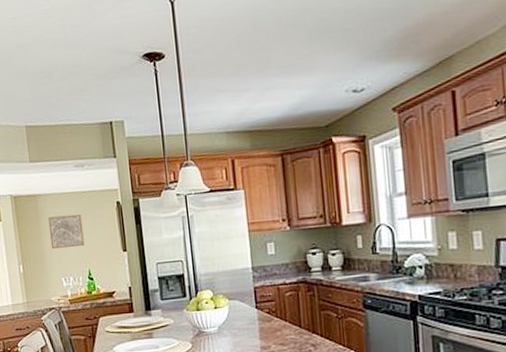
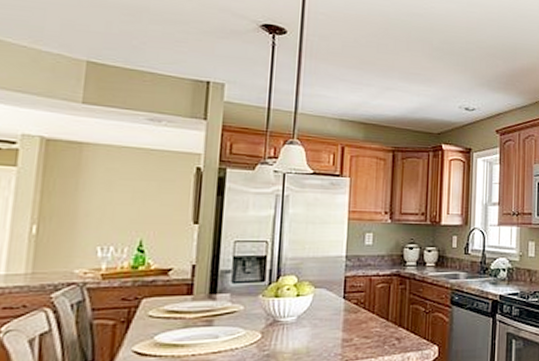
wall art: present [48,214,85,250] -> none [89,171,144,212]

